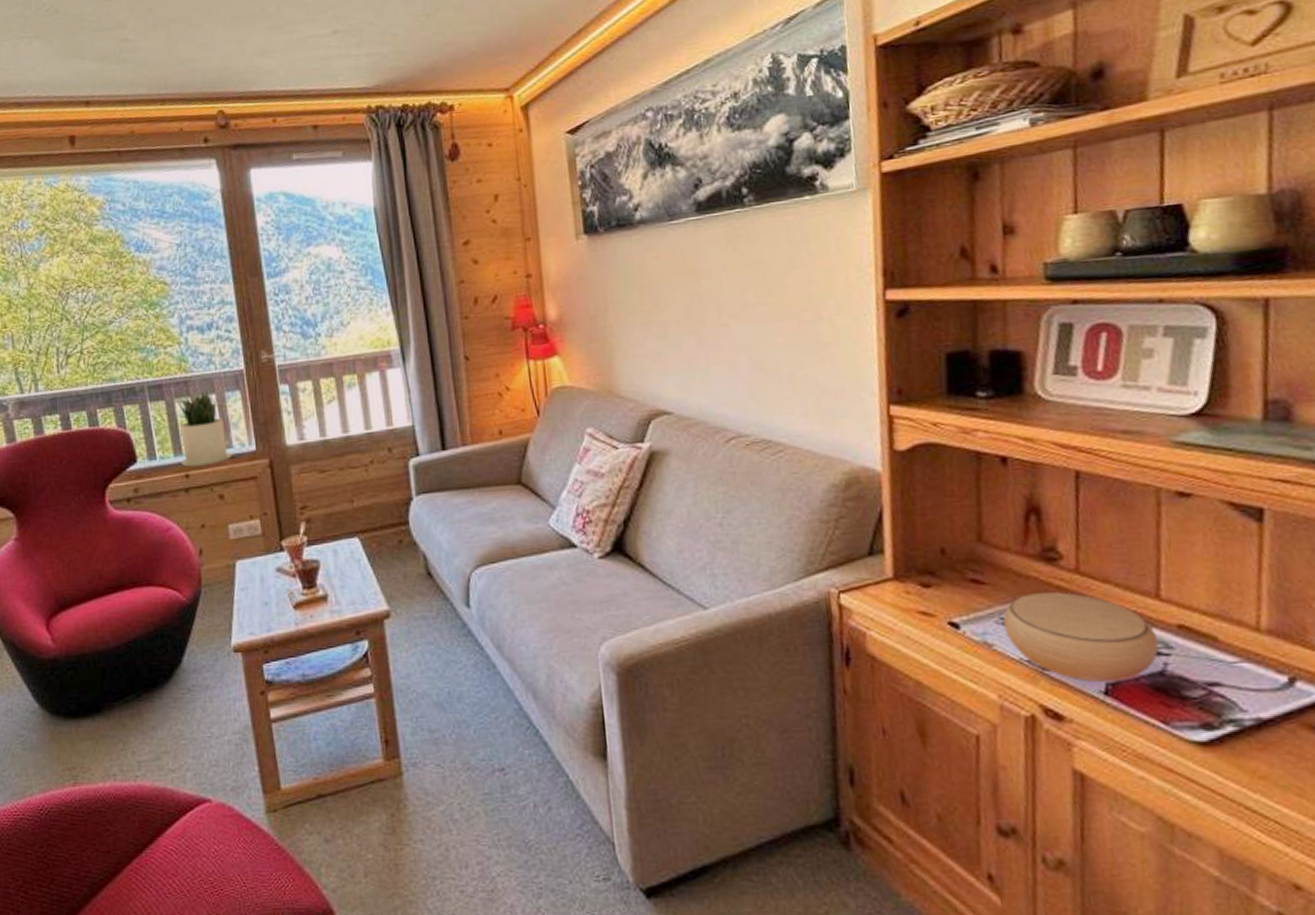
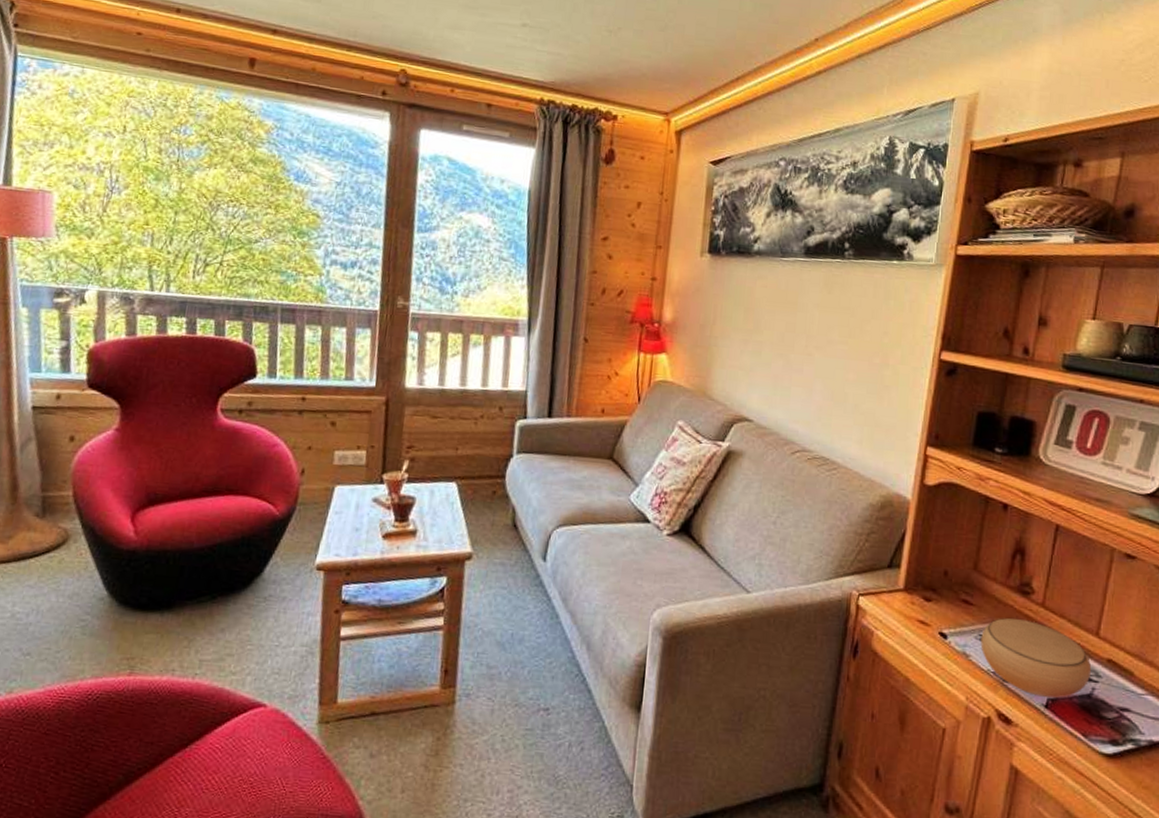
planter: present [175,391,232,468] -> none [300,323,352,394]

